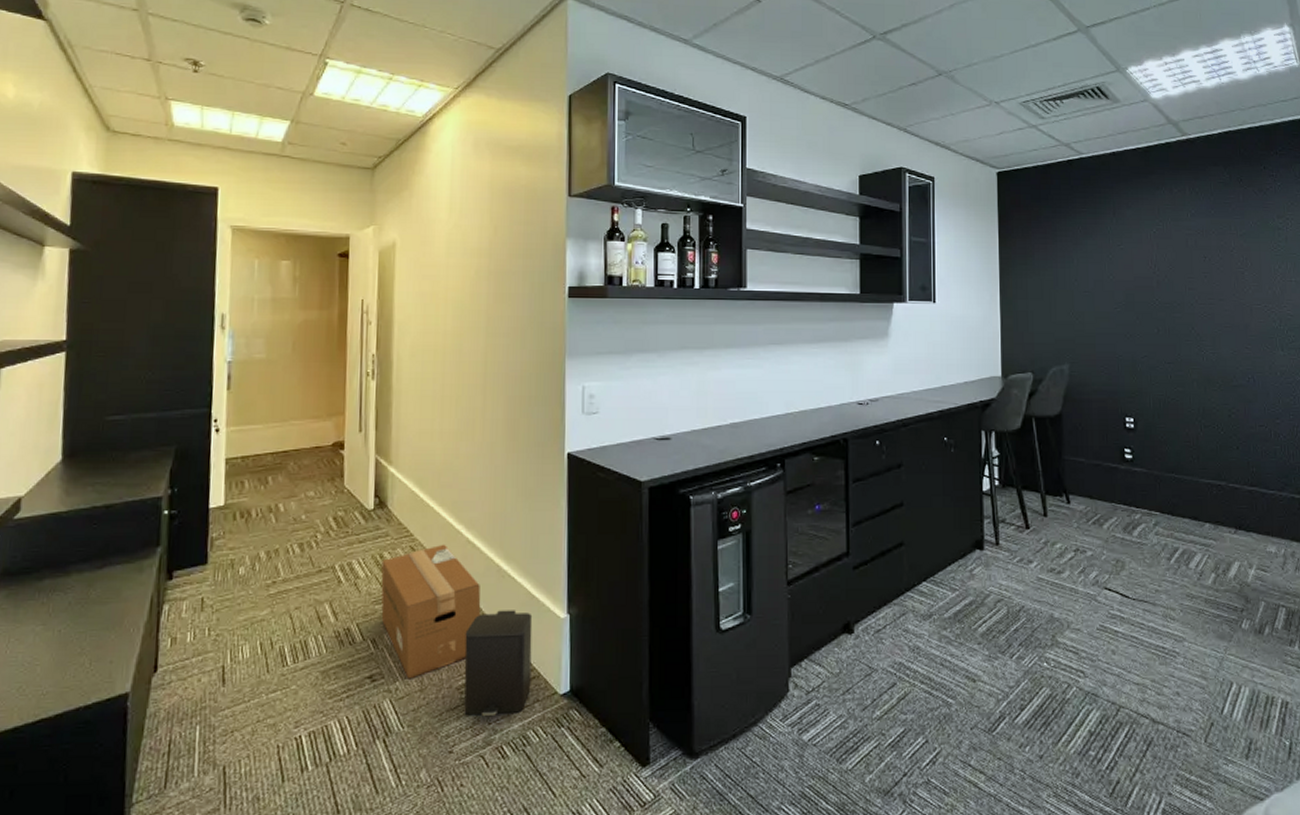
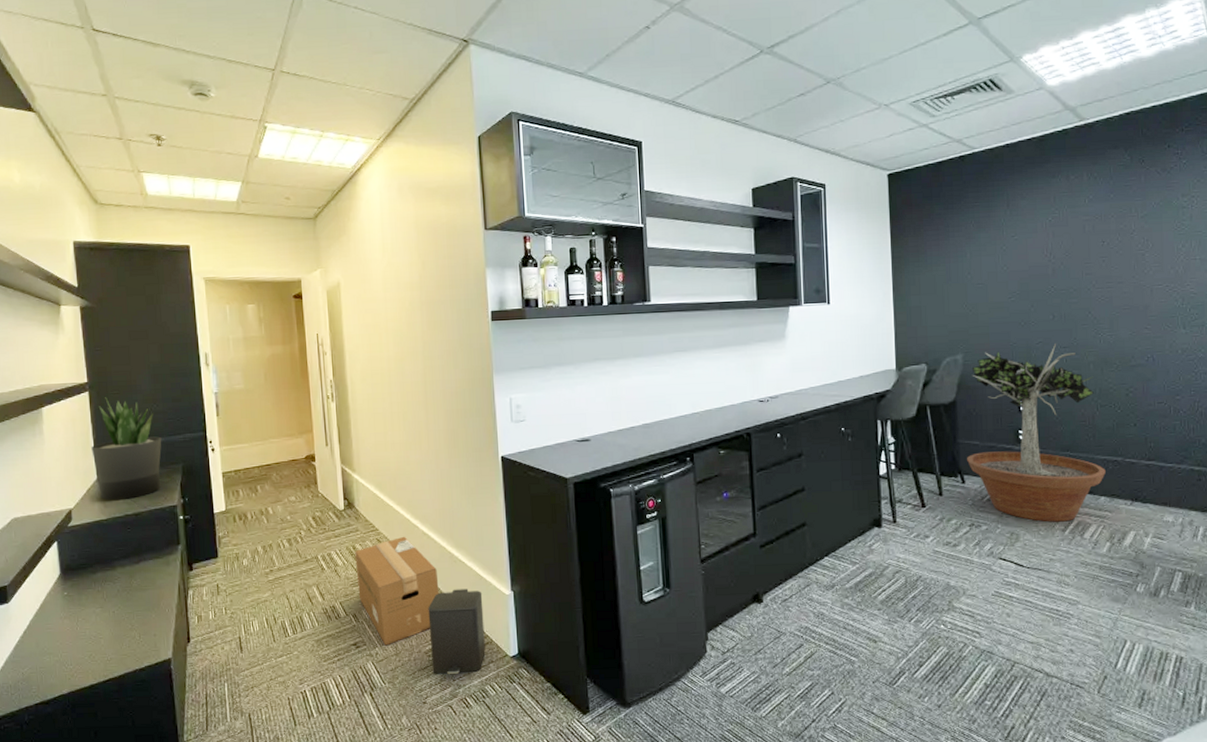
planter: none [59,360,154,488] -> present [91,397,162,501]
potted tree: none [1072,358,1210,550] -> present [967,343,1106,522]

